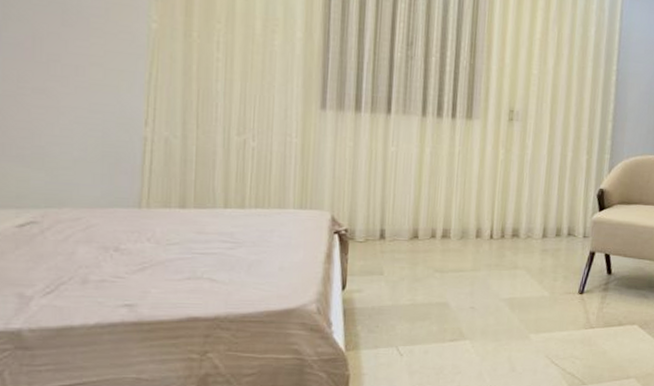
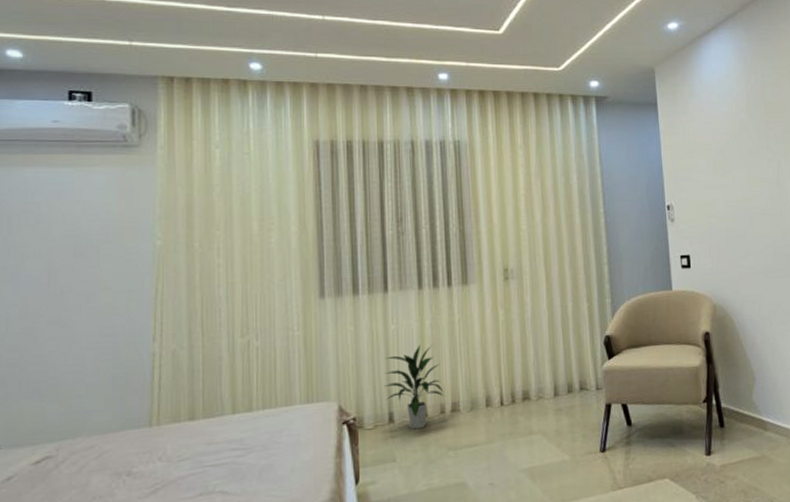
indoor plant: none [378,169,437,249] -> present [384,344,444,430]

